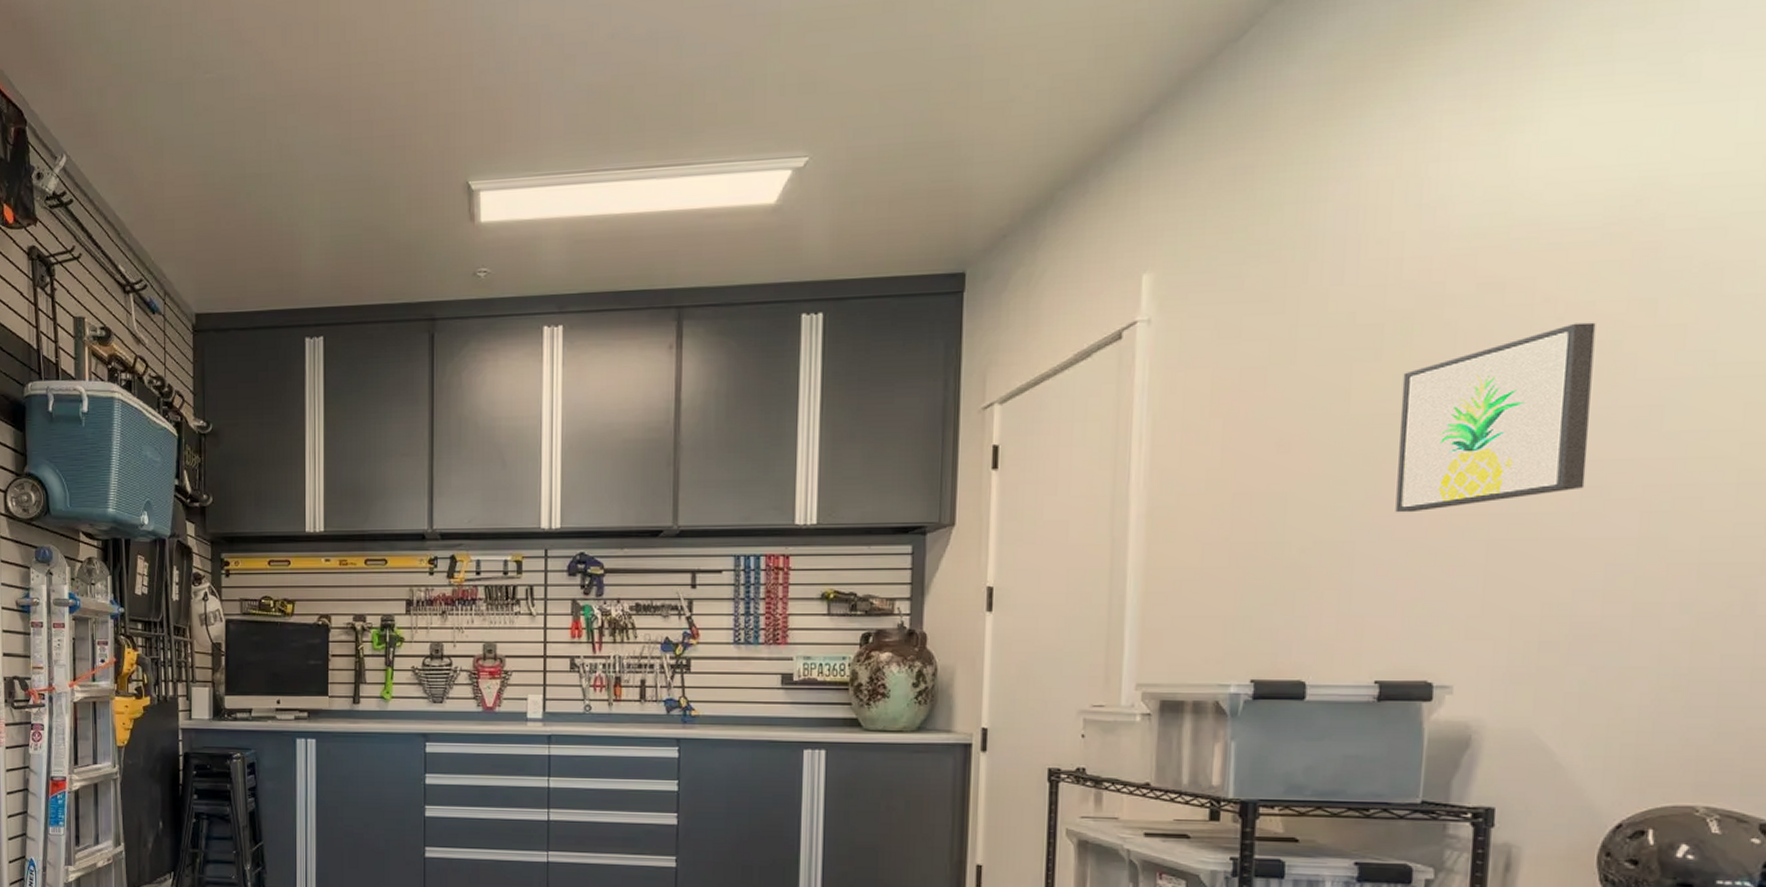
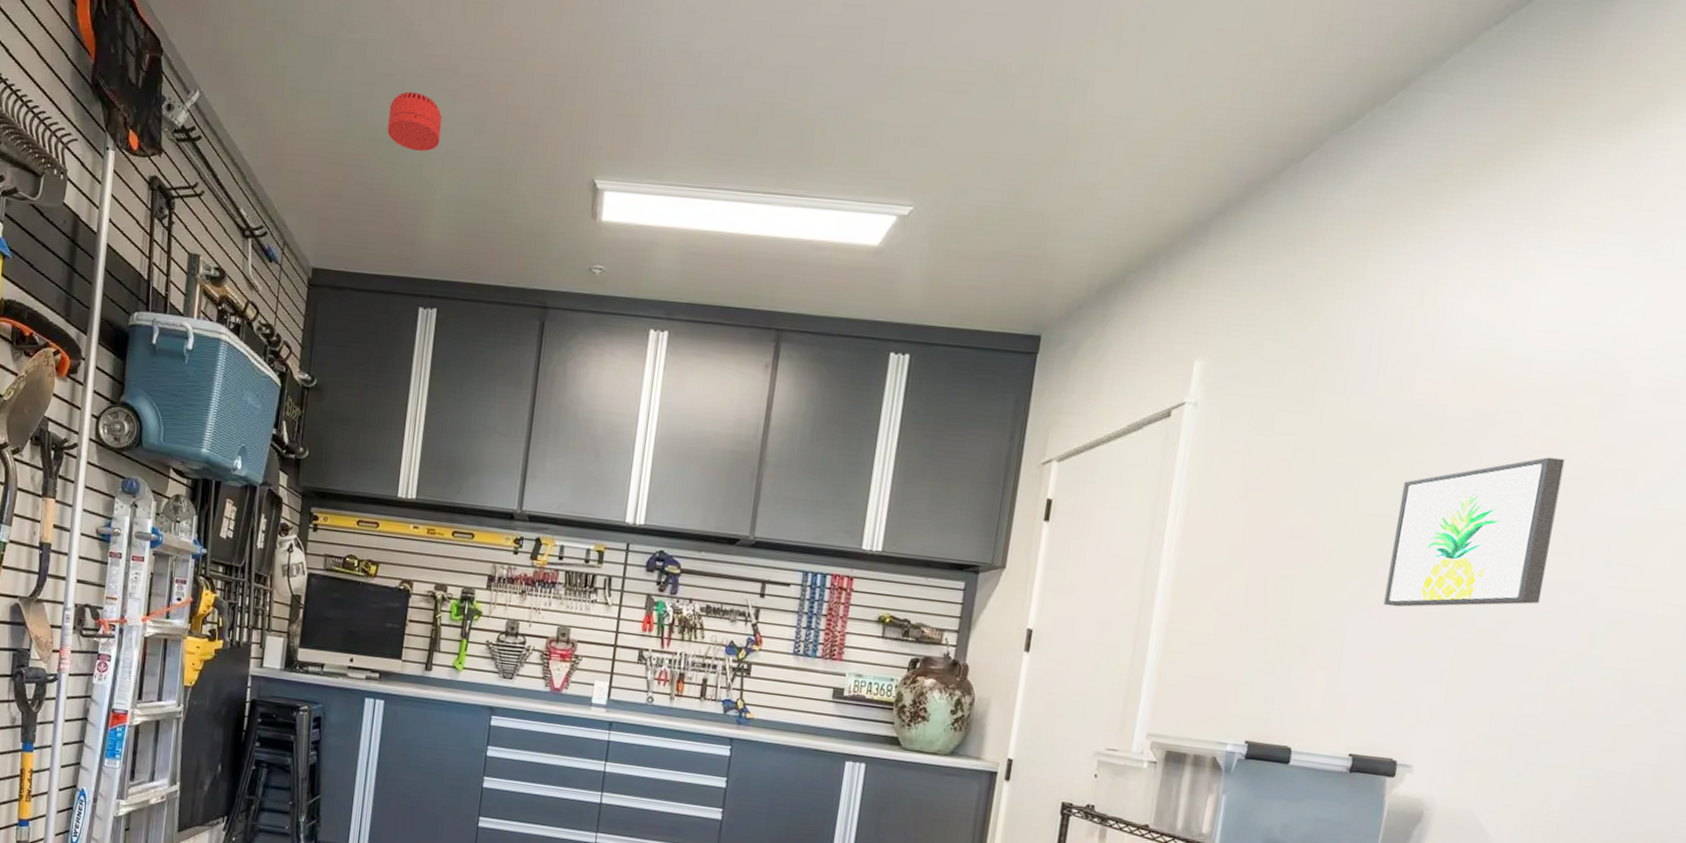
smoke detector: none [253,121,307,181] -> present [387,91,443,152]

